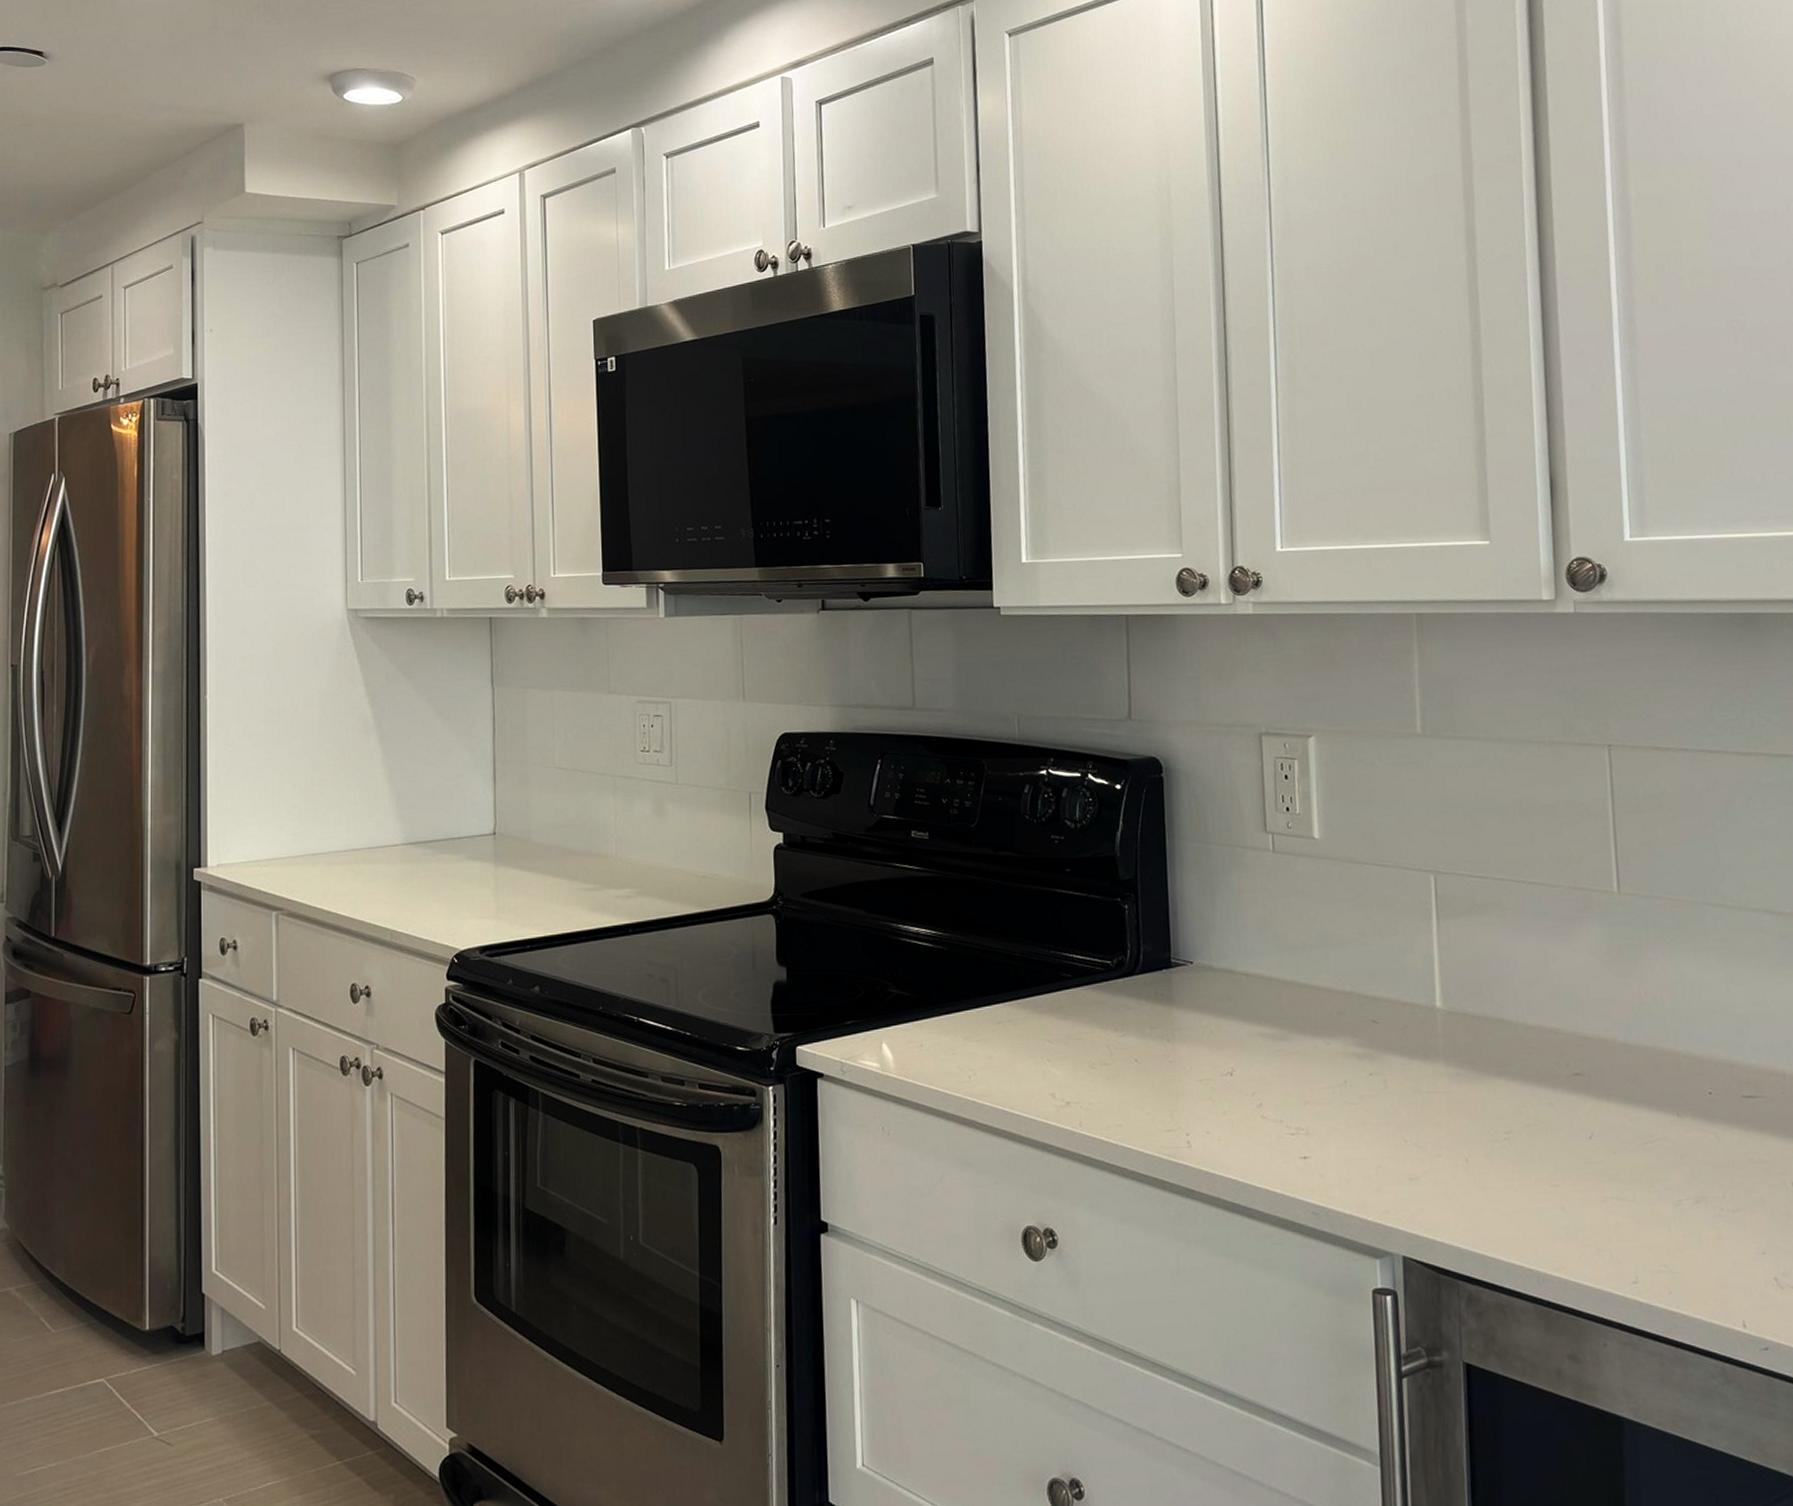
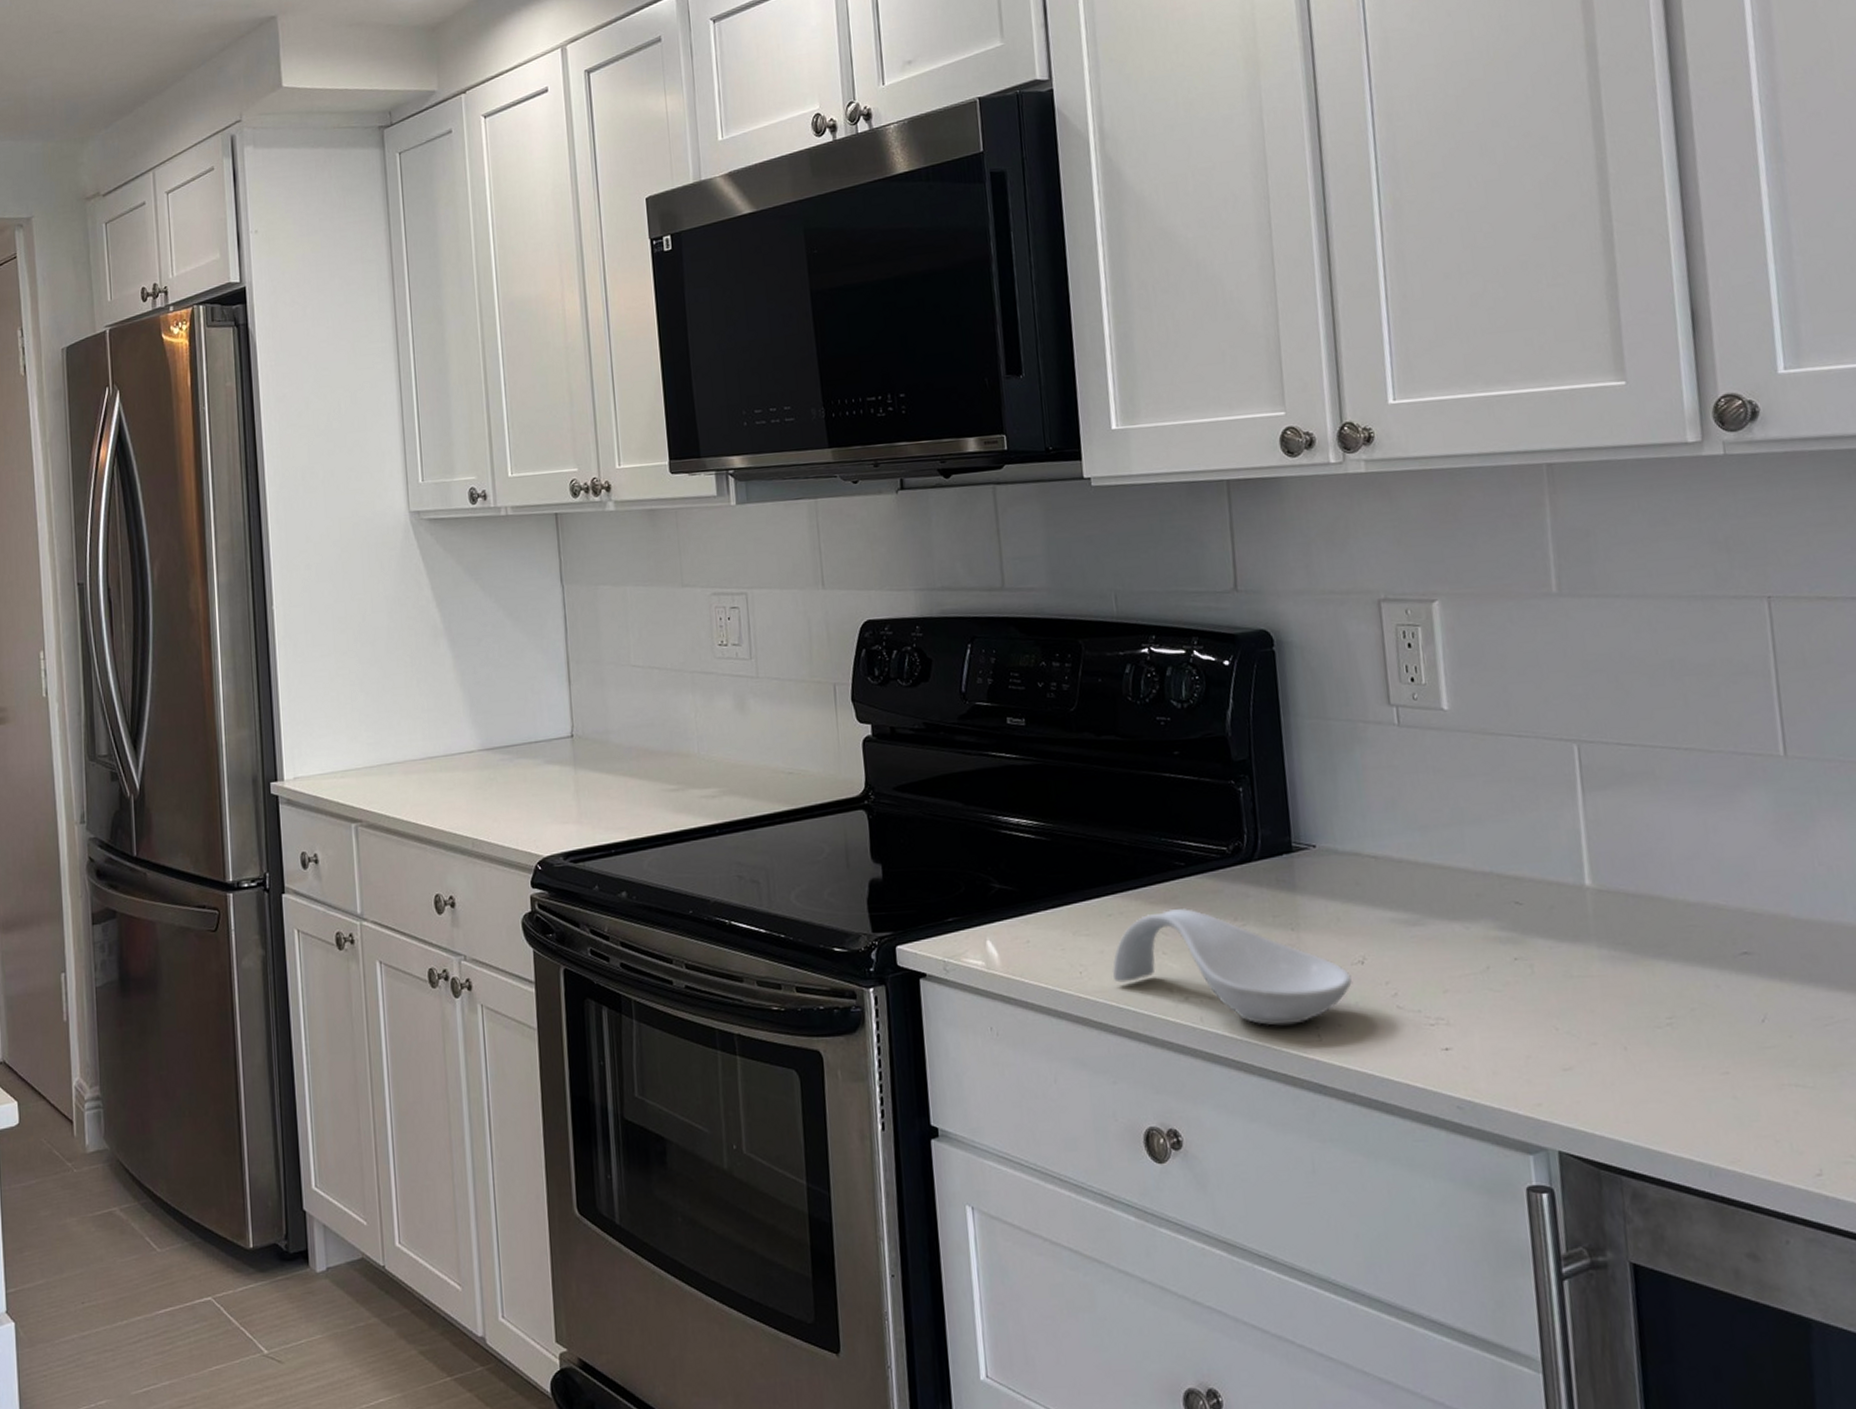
spoon rest: none [999,1018,1222,1132] -> present [1112,909,1353,1026]

